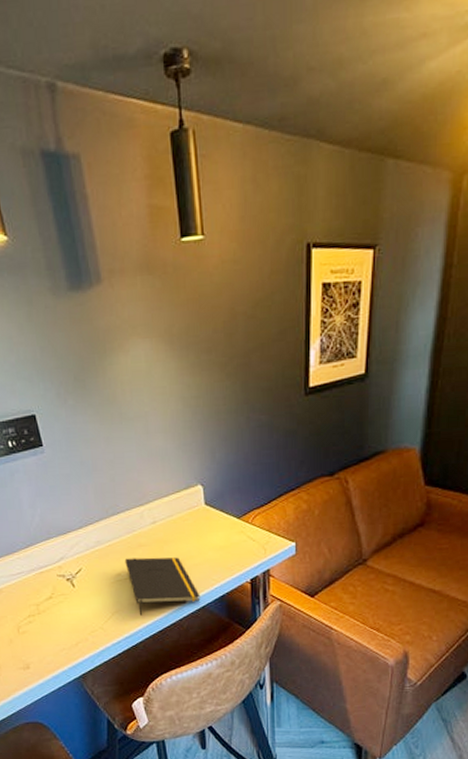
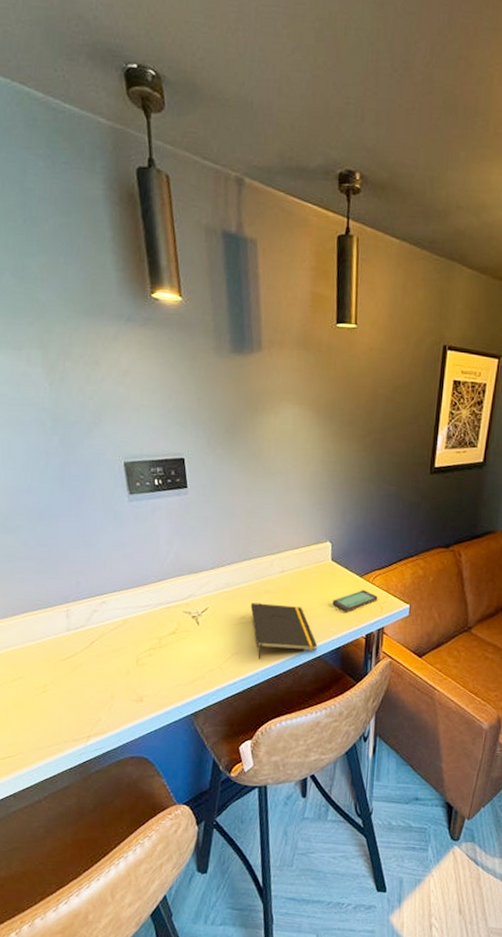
smartphone: none [211,532,260,558] -> present [332,590,378,612]

